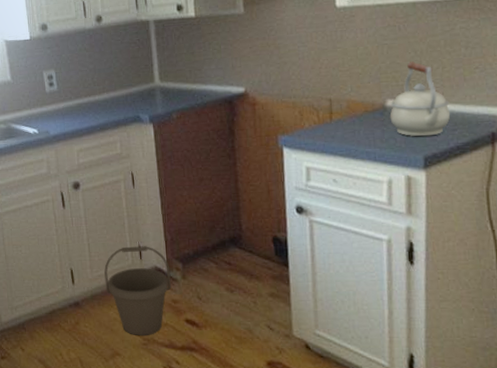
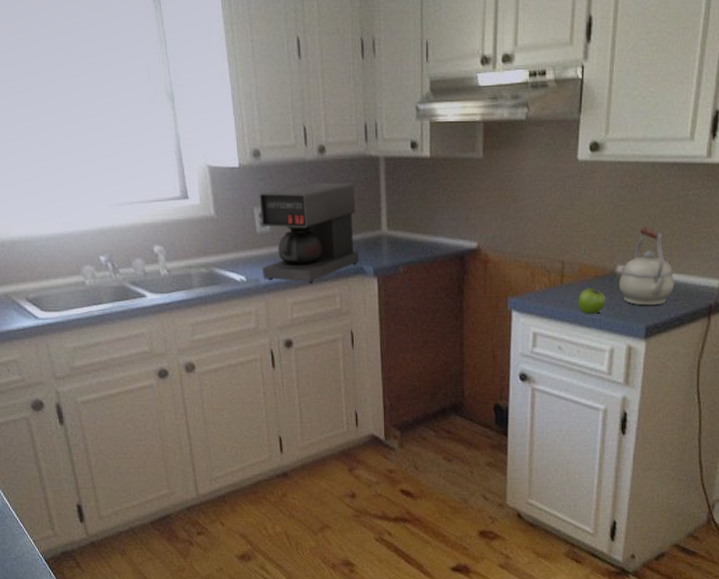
coffee maker: none [47,45,136,133] -> present [259,182,360,284]
bucket: present [104,246,172,336] -> none [316,412,388,508]
fruit: none [349,122,378,148] -> present [578,288,606,315]

